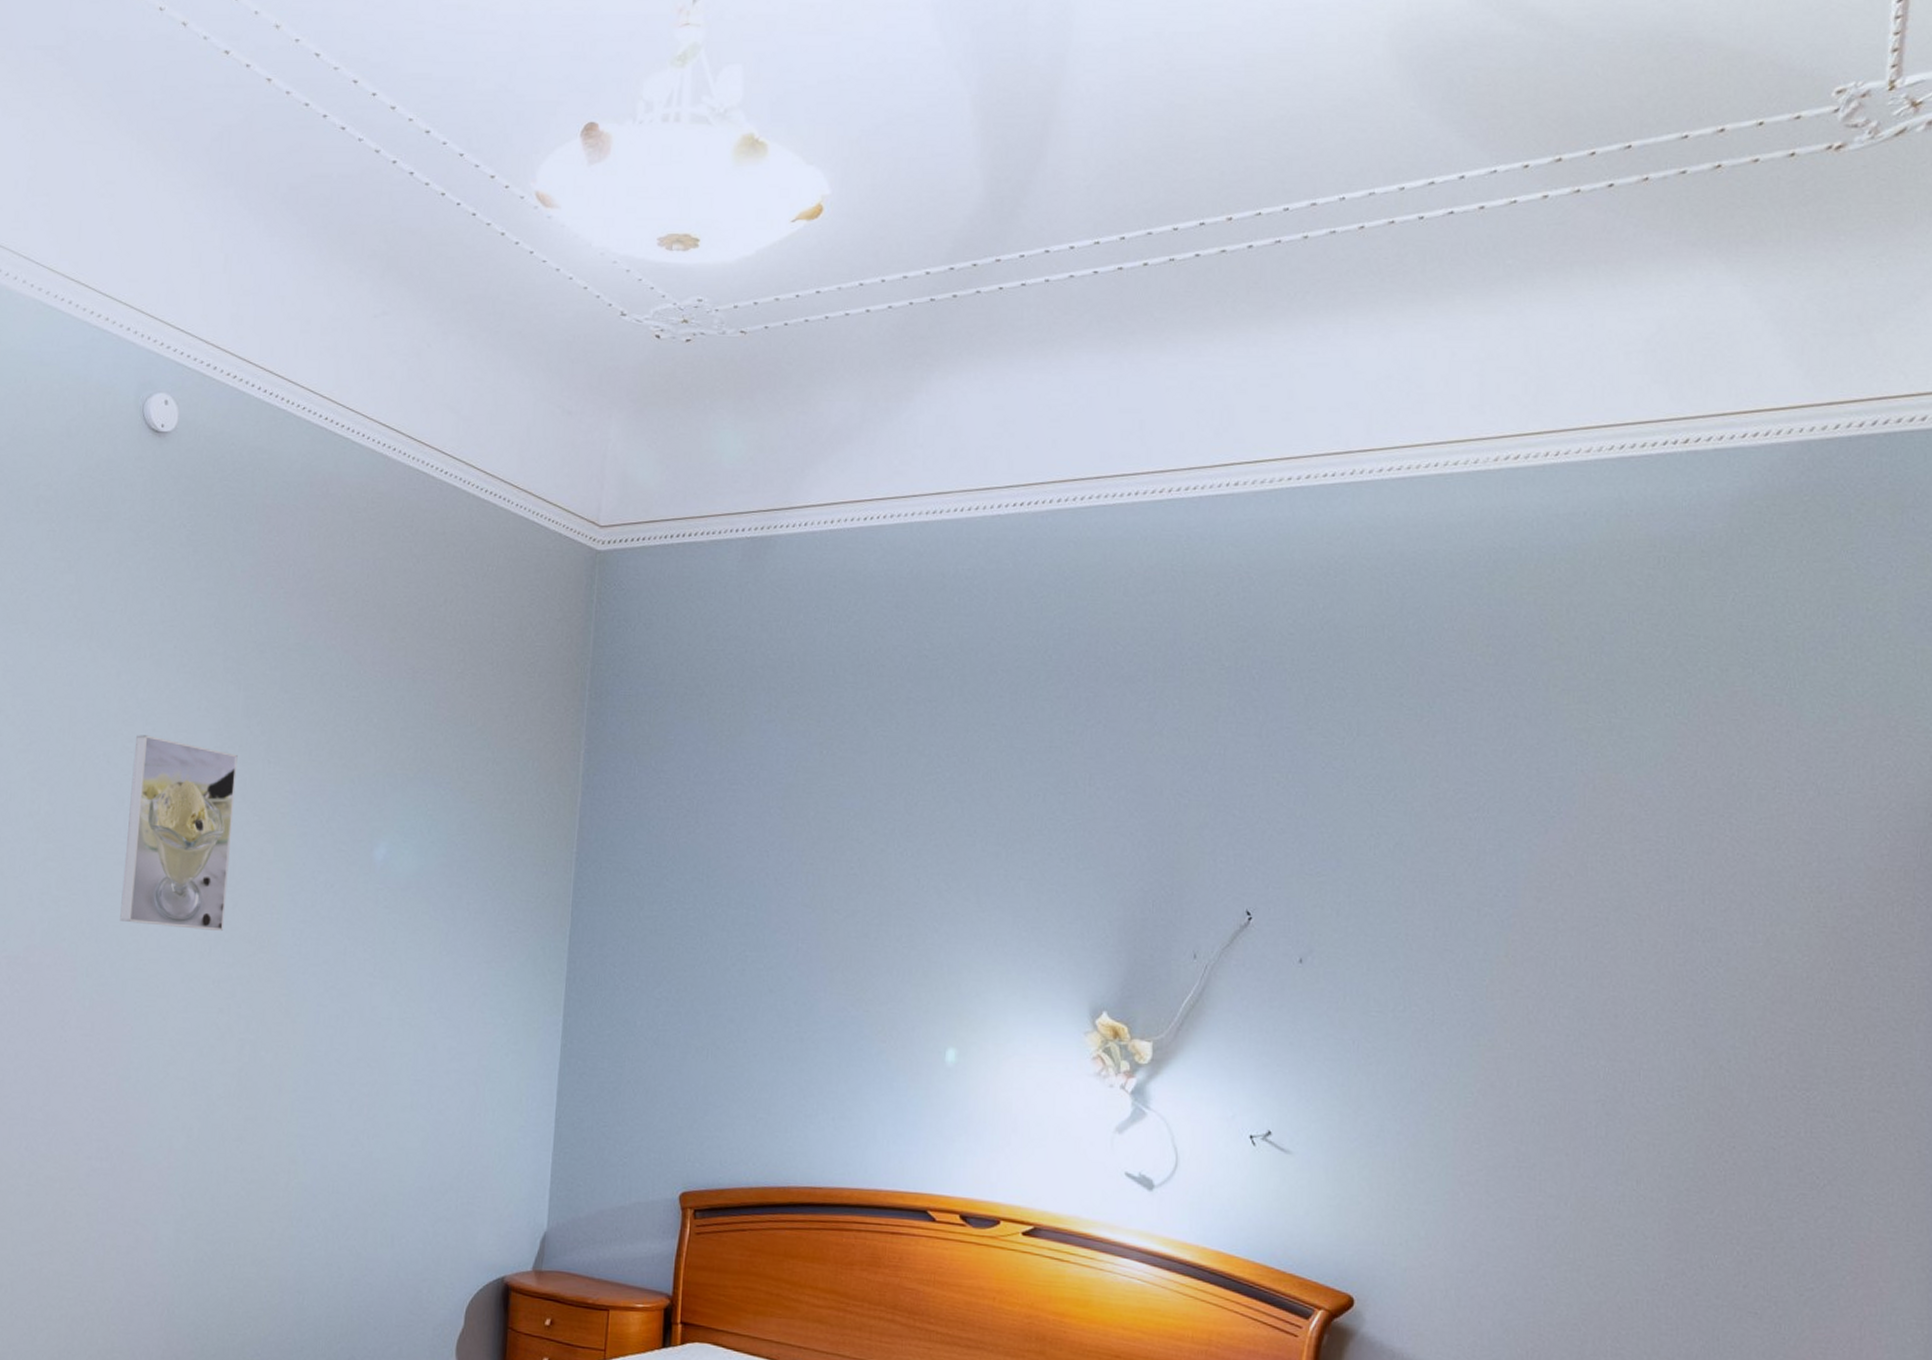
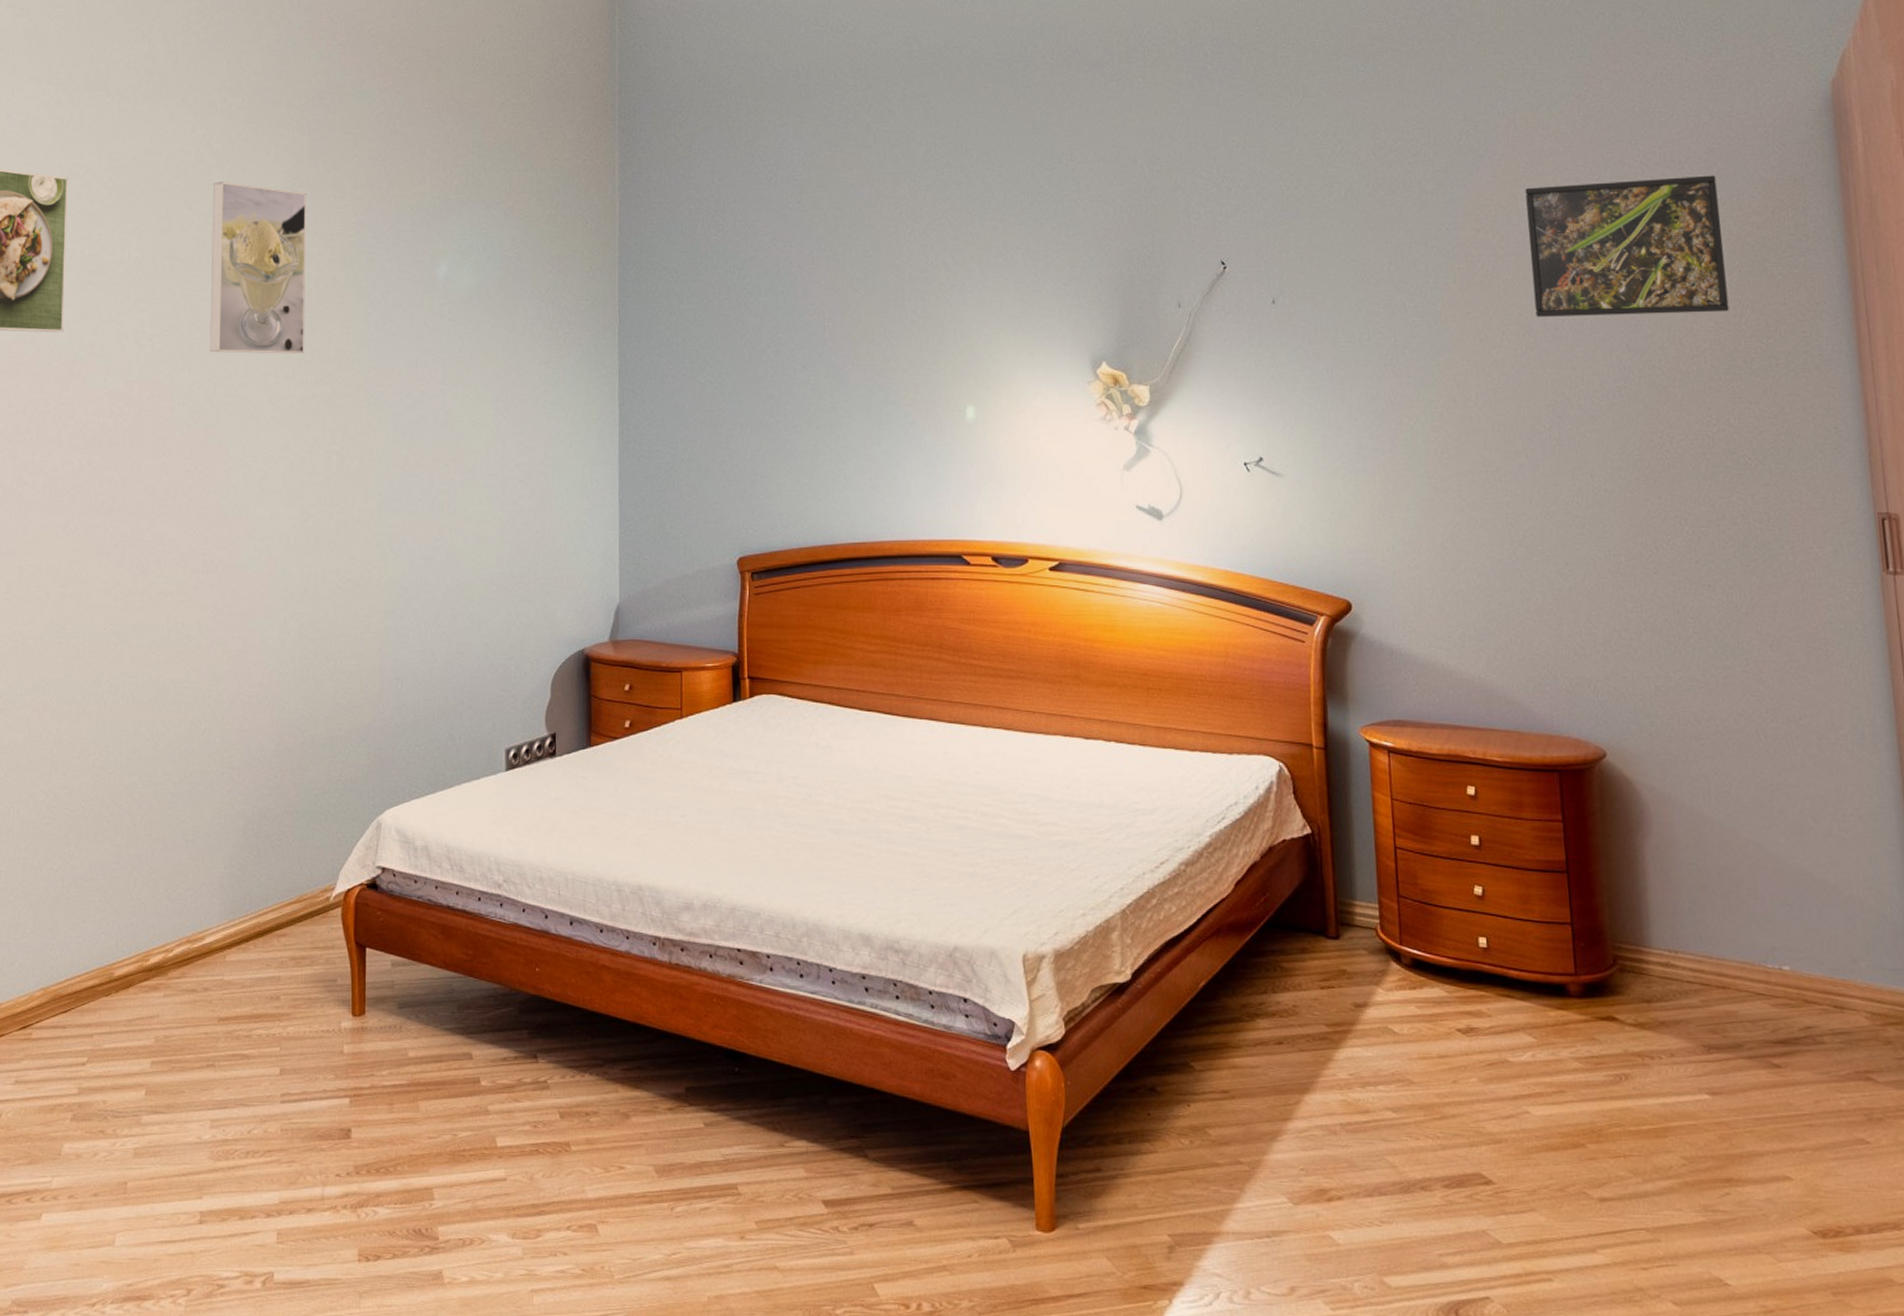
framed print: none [1594,856,1816,1013] -> present [1525,175,1729,317]

